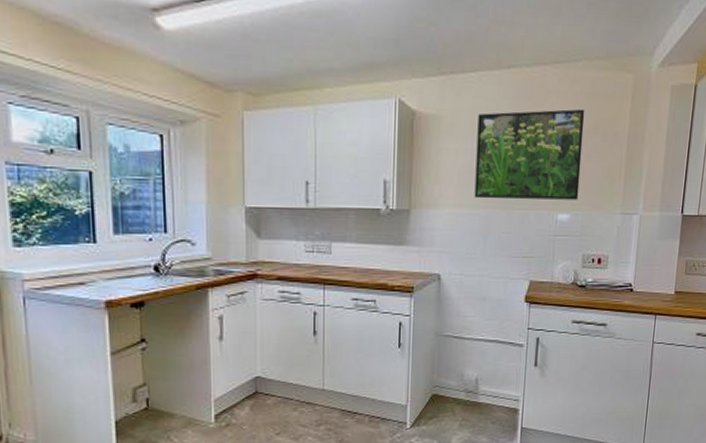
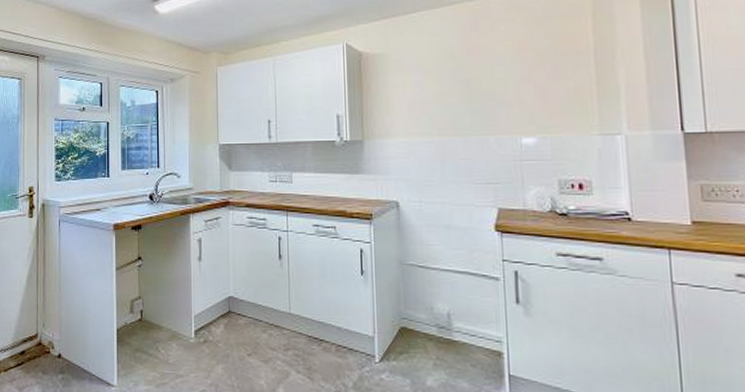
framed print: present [474,109,585,200] -> none [423,33,544,127]

